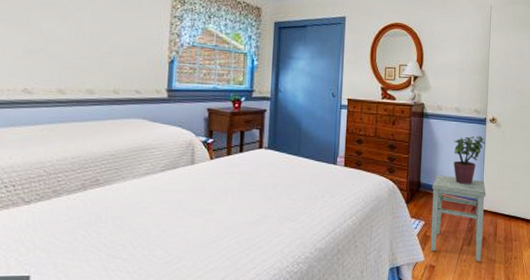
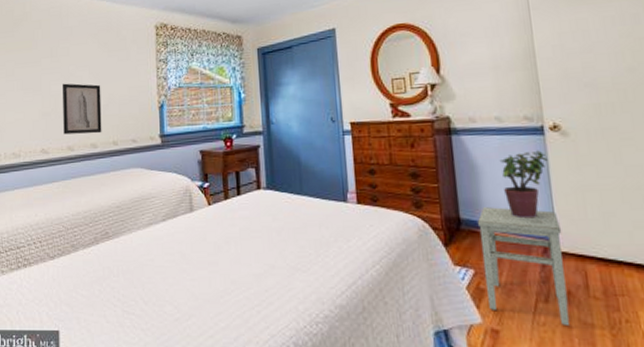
wall art: none [53,22,105,80] -> present [63,83,102,135]

